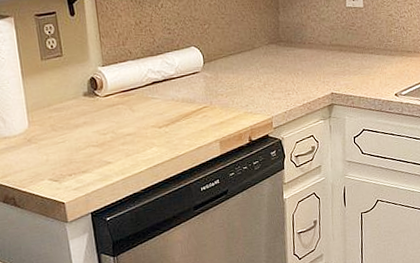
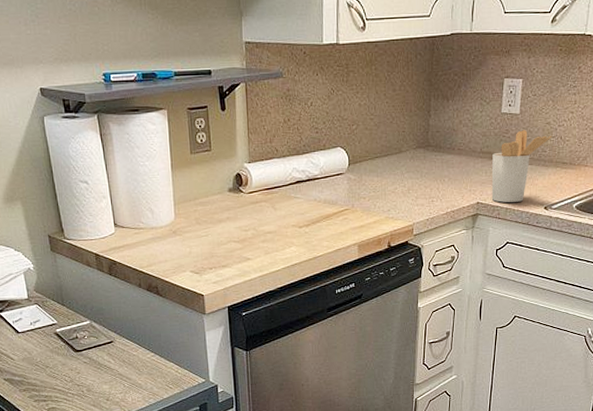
utensil holder: none [341,22,396,92] -> present [491,130,553,203]

